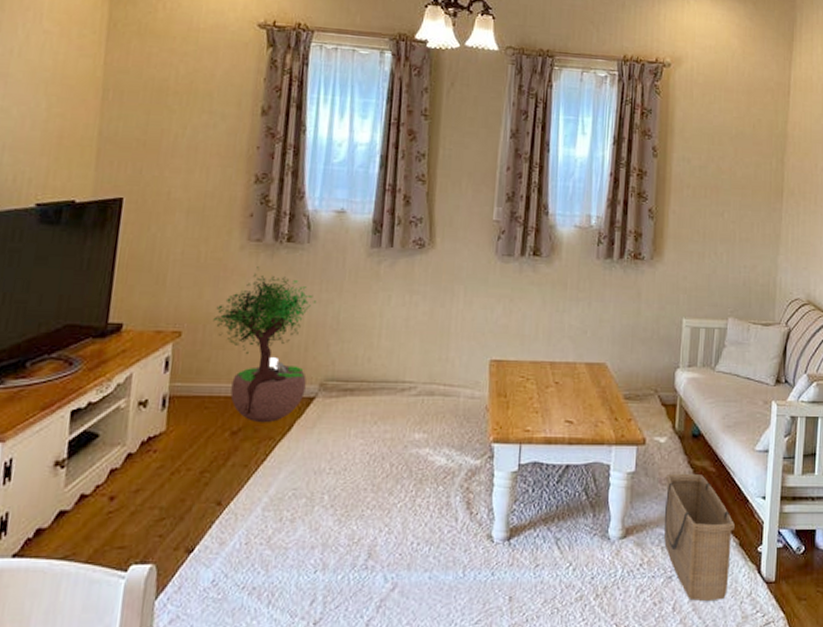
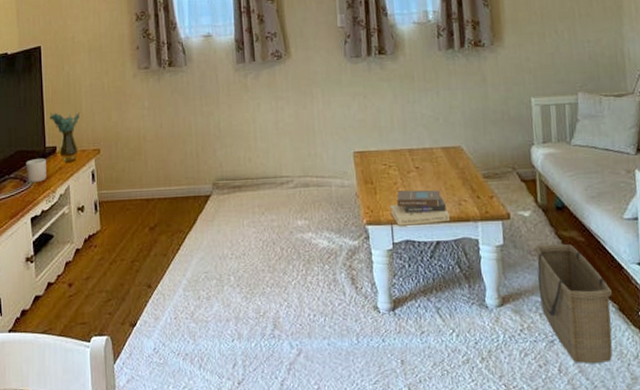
mug: none [74,337,106,367] -> present [25,158,47,183]
vase: none [119,281,162,345] -> present [49,112,80,163]
potted tree: present [213,267,316,423] -> none [122,90,202,219]
books: none [520,407,585,446] -> present [390,190,451,226]

